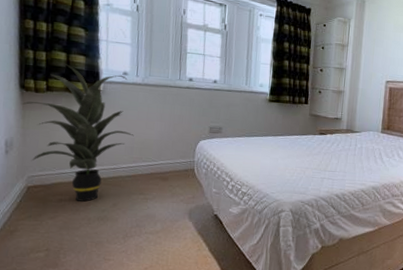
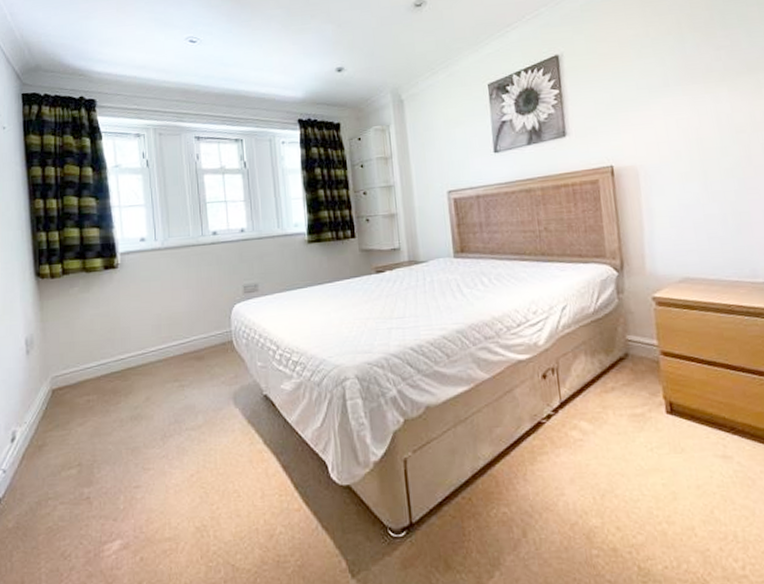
indoor plant: present [21,62,134,202] -> none [38,239,160,400]

